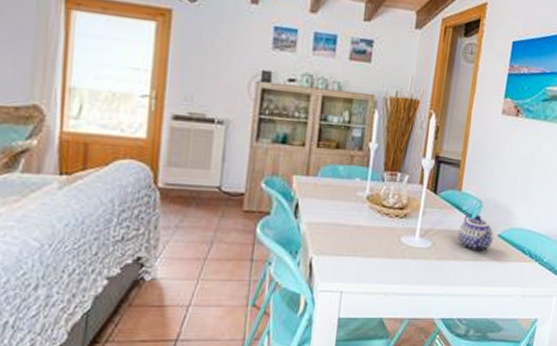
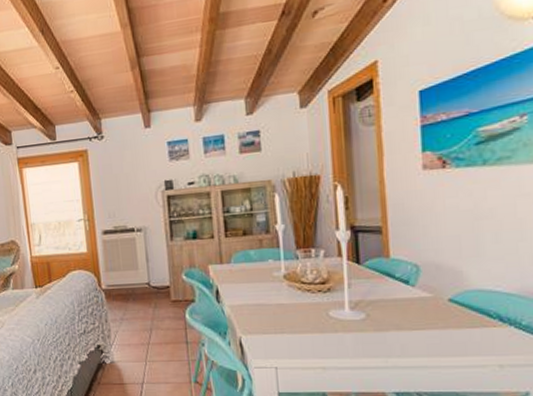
teapot: present [458,213,494,252] -> none [395,280,443,320]

